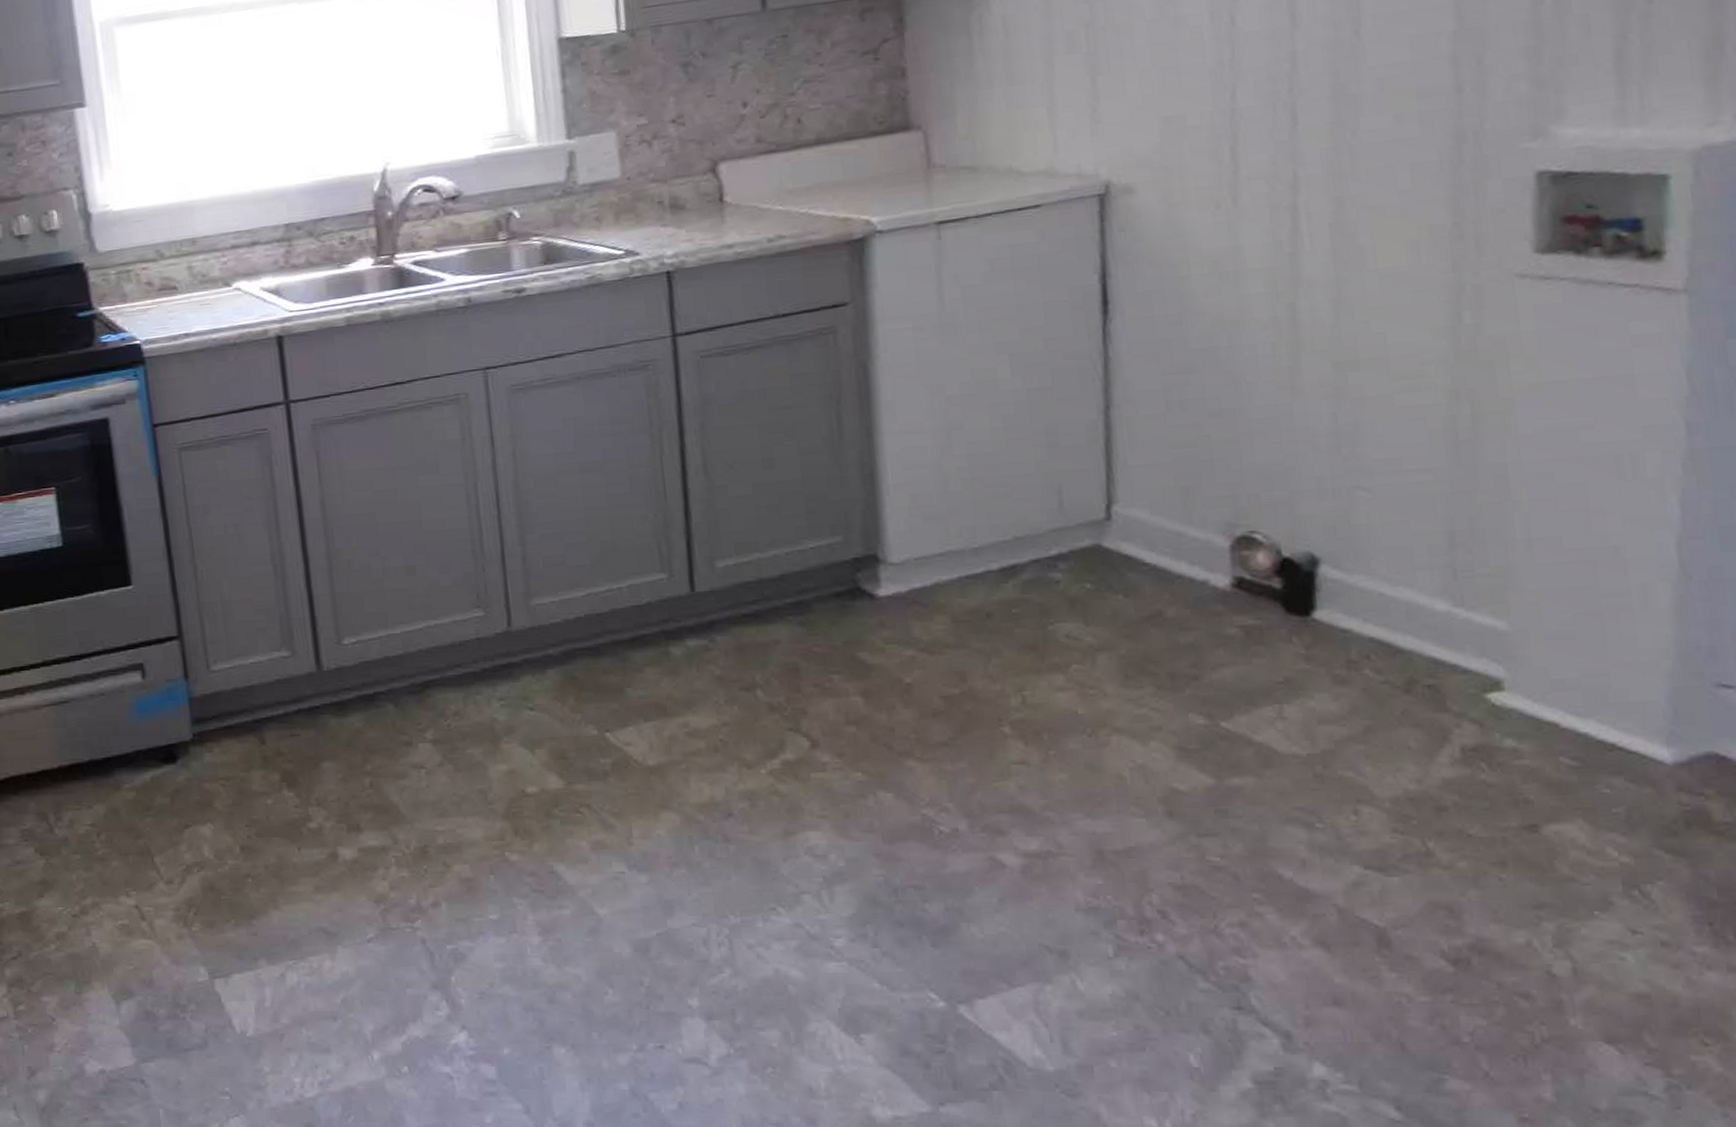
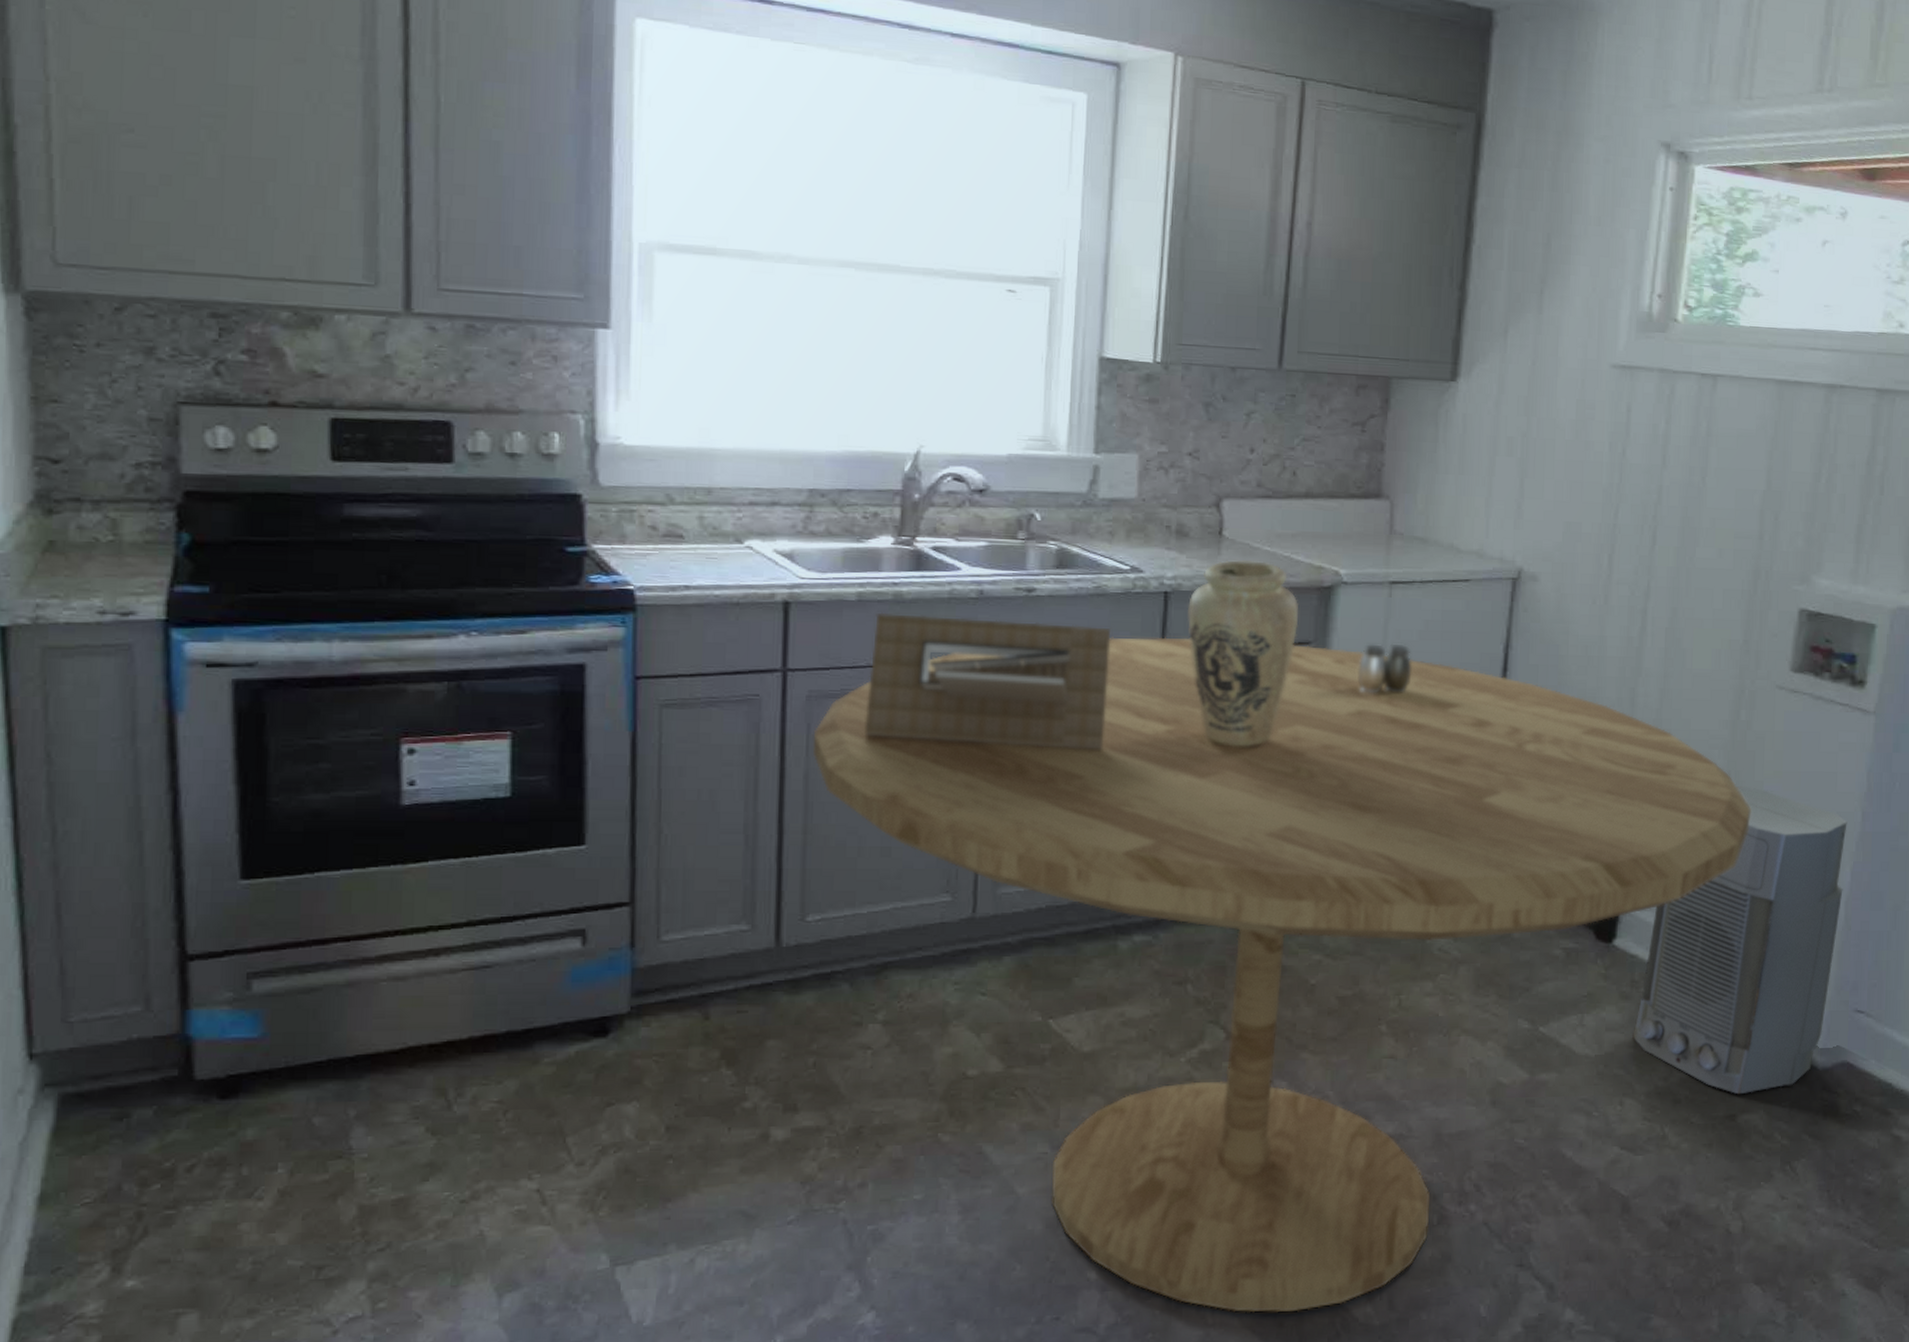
dining table: none [322,305,1500,1052] -> present [812,637,1751,1313]
architectural model: none [366,319,623,458] -> present [864,612,1113,750]
vase: none [696,222,830,429] -> present [1187,560,1299,747]
salt and pepper shaker: none [911,289,980,351] -> present [1358,642,1412,693]
air purifier: none [1359,407,1671,799] -> present [1632,787,1847,1095]

